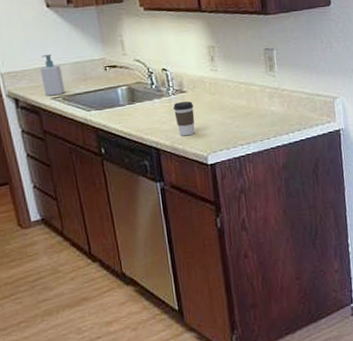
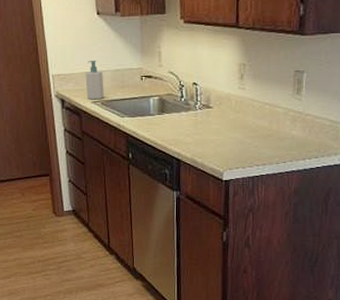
coffee cup: present [173,101,195,137] -> none [198,117,217,151]

